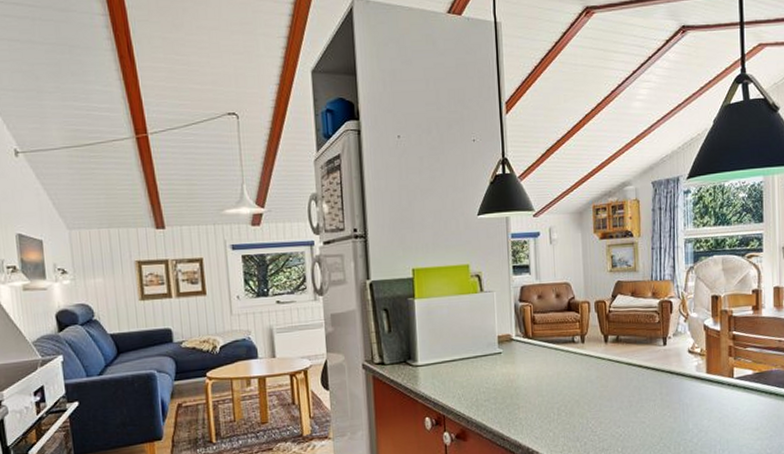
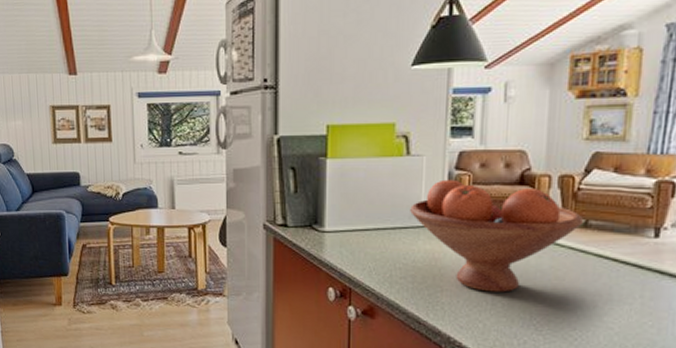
fruit bowl: none [487,310,615,404] -> present [410,179,583,293]

